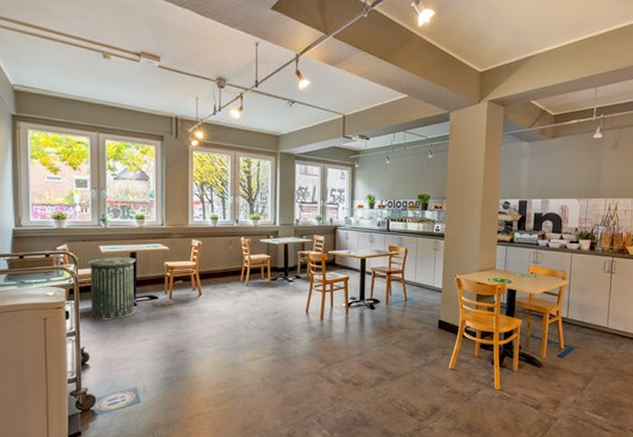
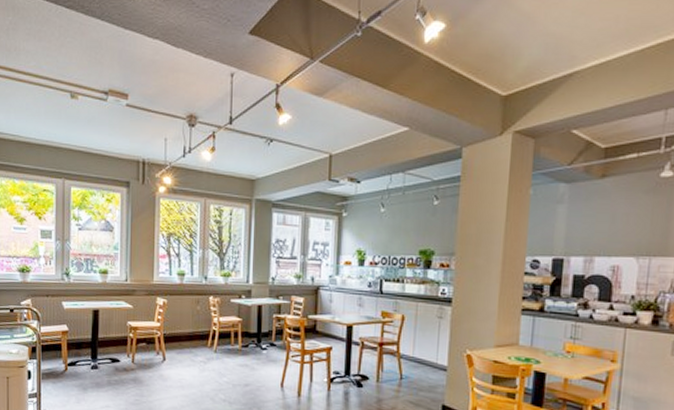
trash can: present [88,256,136,321] -> none [50,313,98,383]

